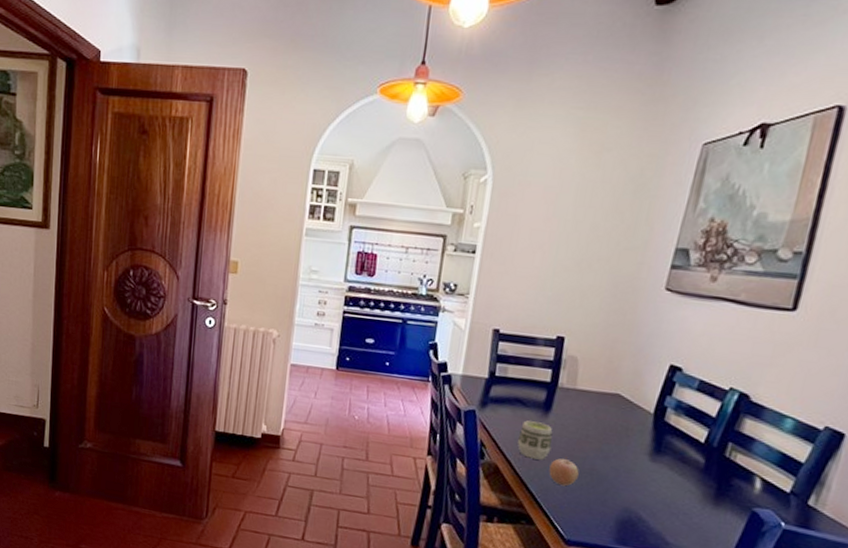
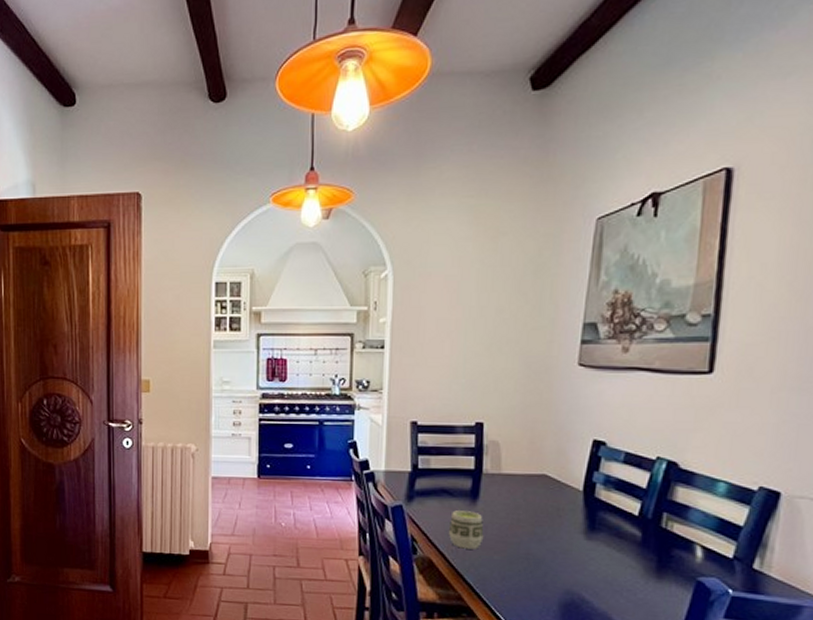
fruit: present [549,456,579,486] -> none [484,543,515,574]

